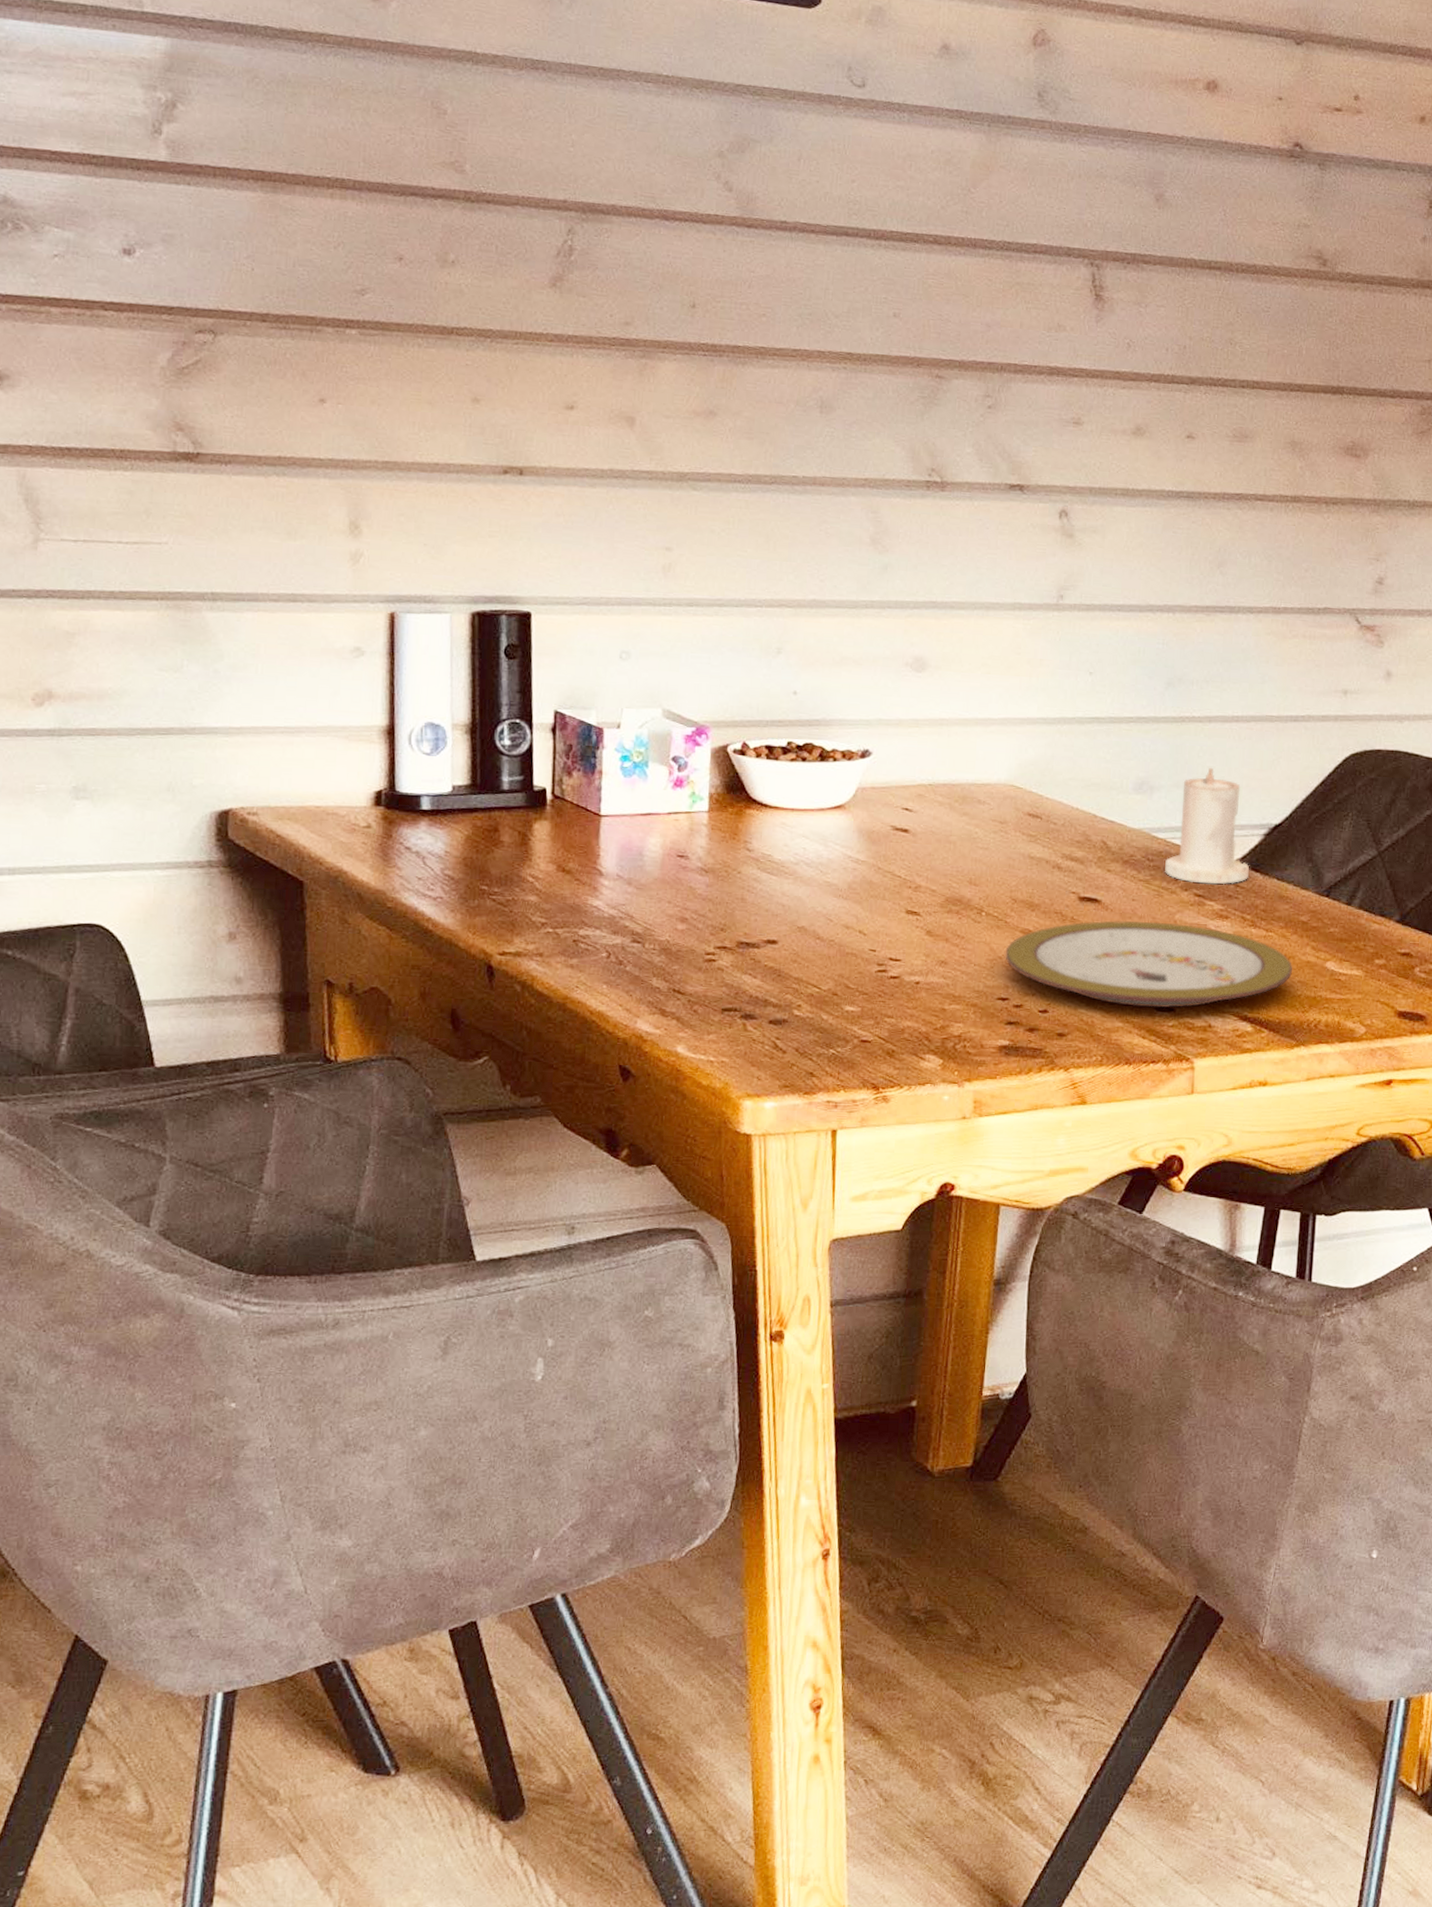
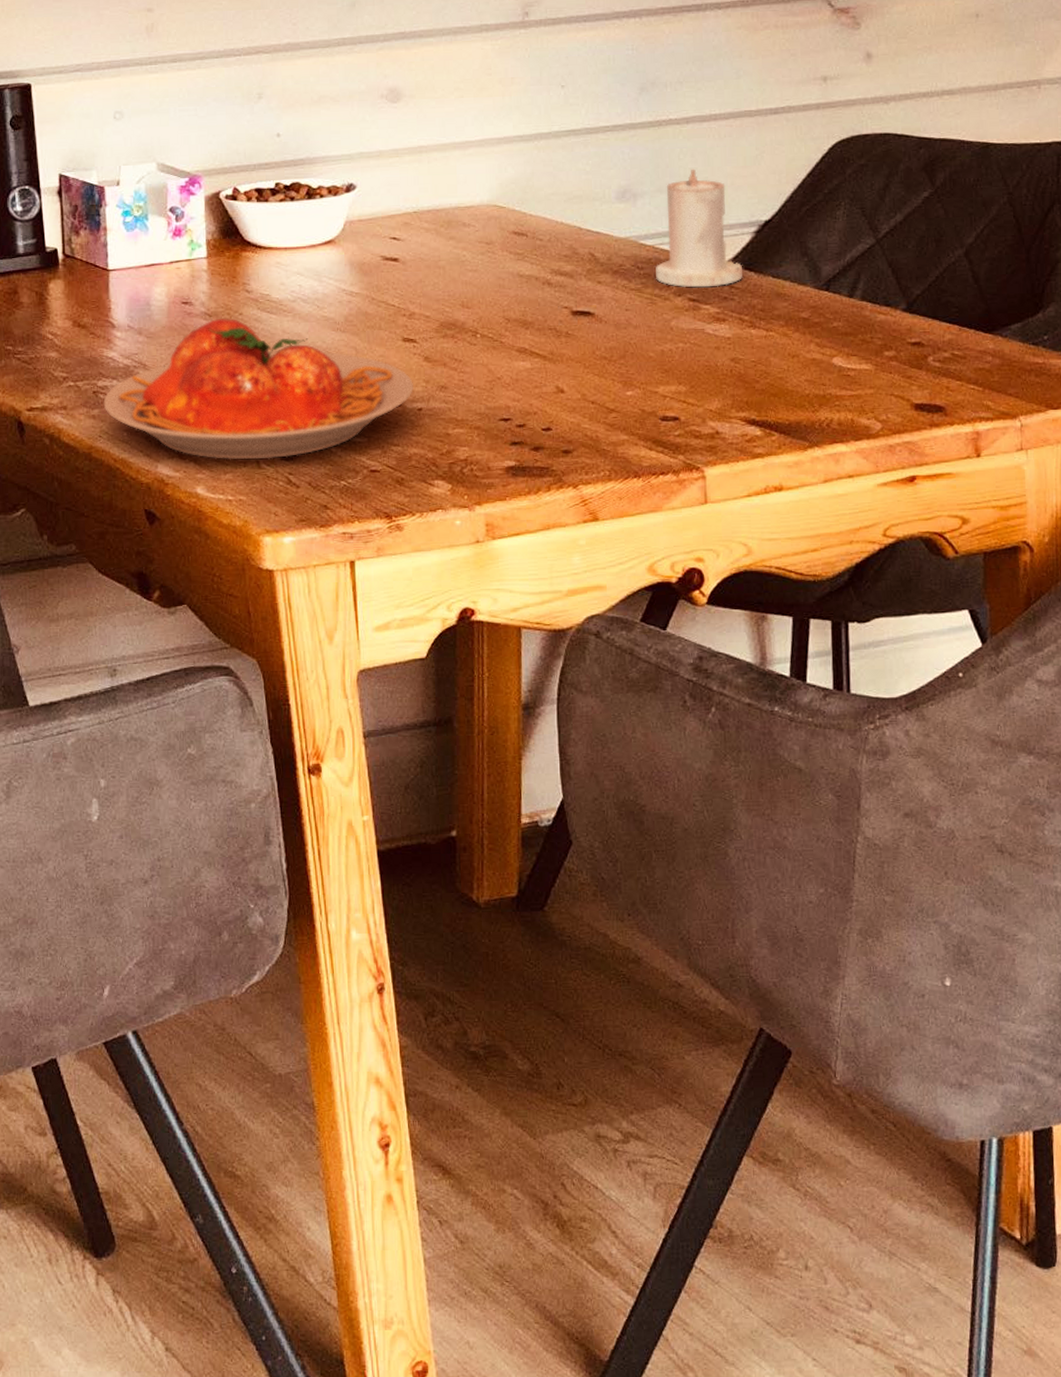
plate: none [583,875,913,1023] -> present [103,319,413,460]
plate: present [1005,920,1292,1009] -> none [503,330,798,419]

